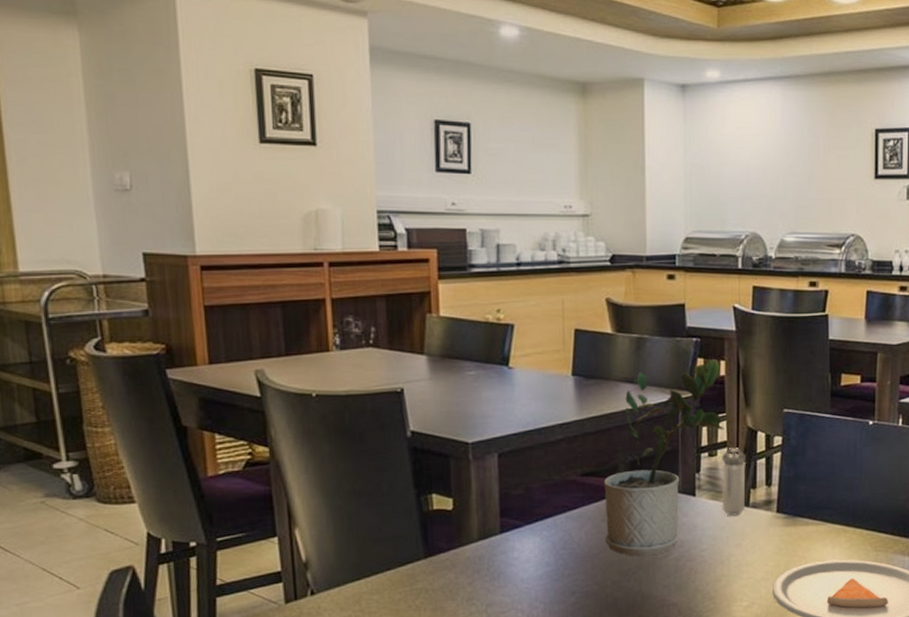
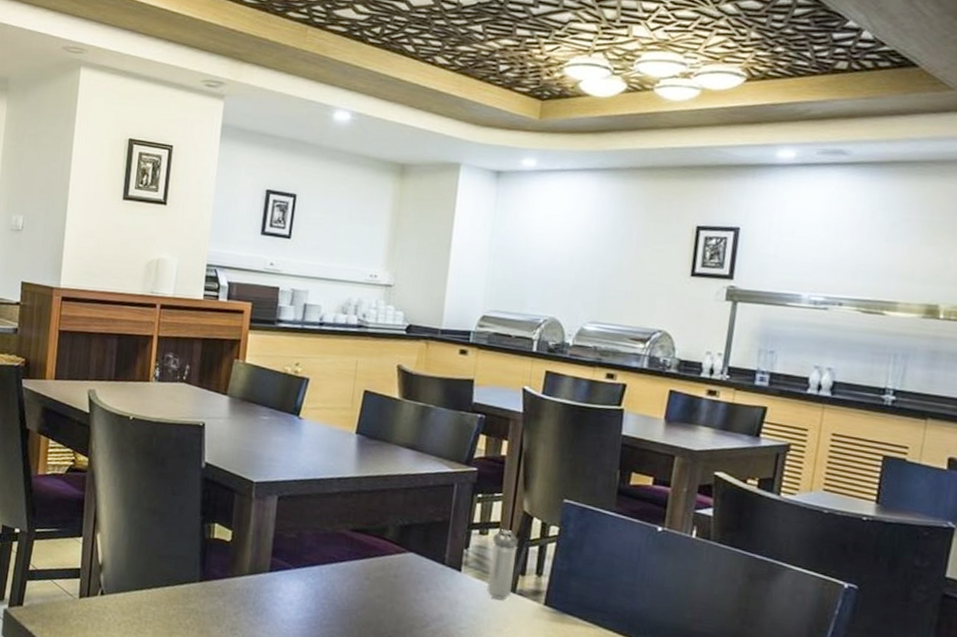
potted plant: present [603,359,724,556] -> none [366,437,502,623]

